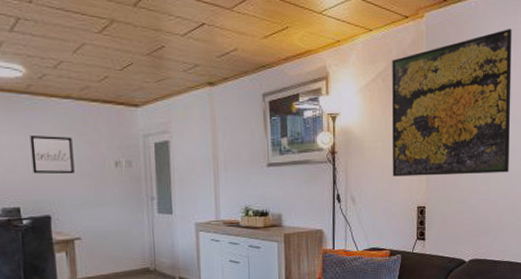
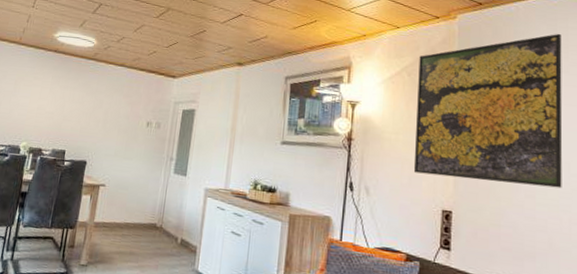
wall art: present [30,134,75,174] -> none [82,92,118,128]

